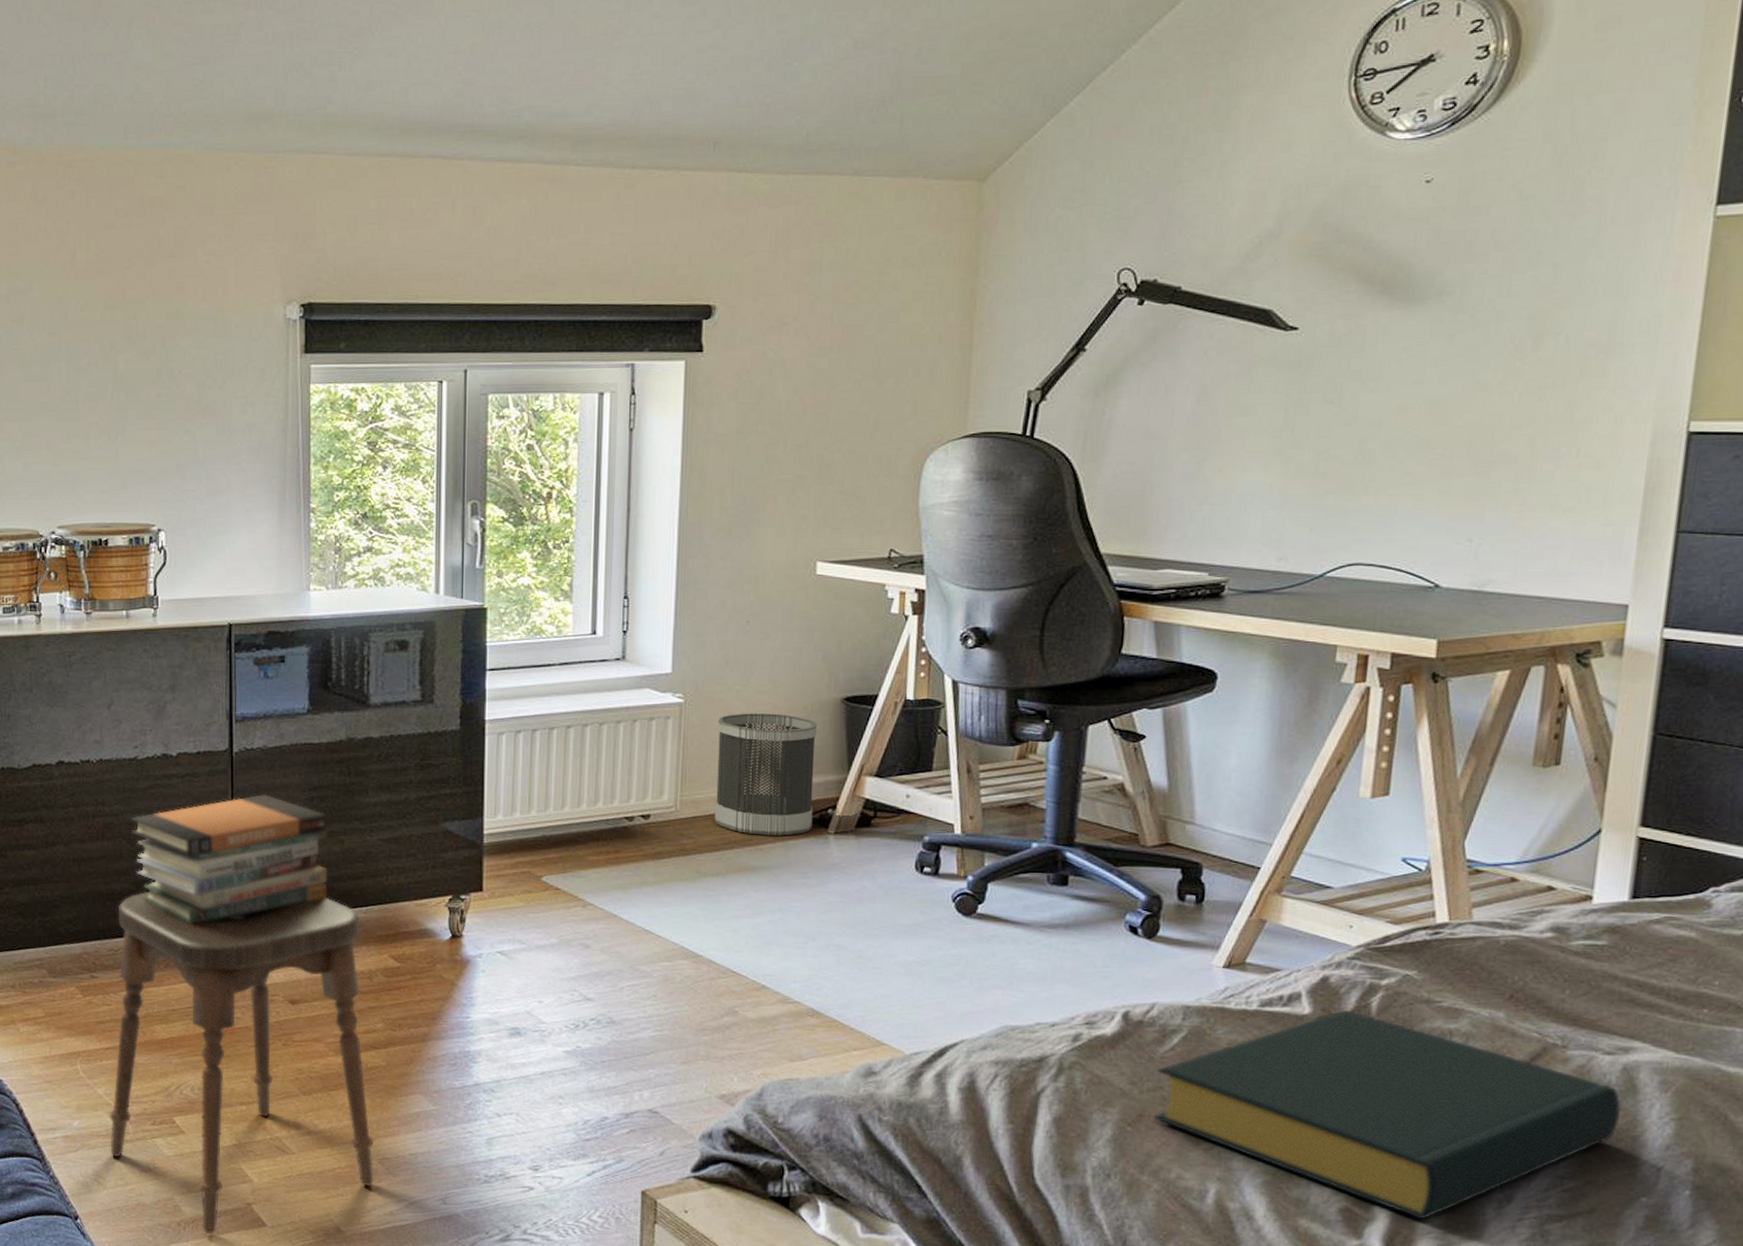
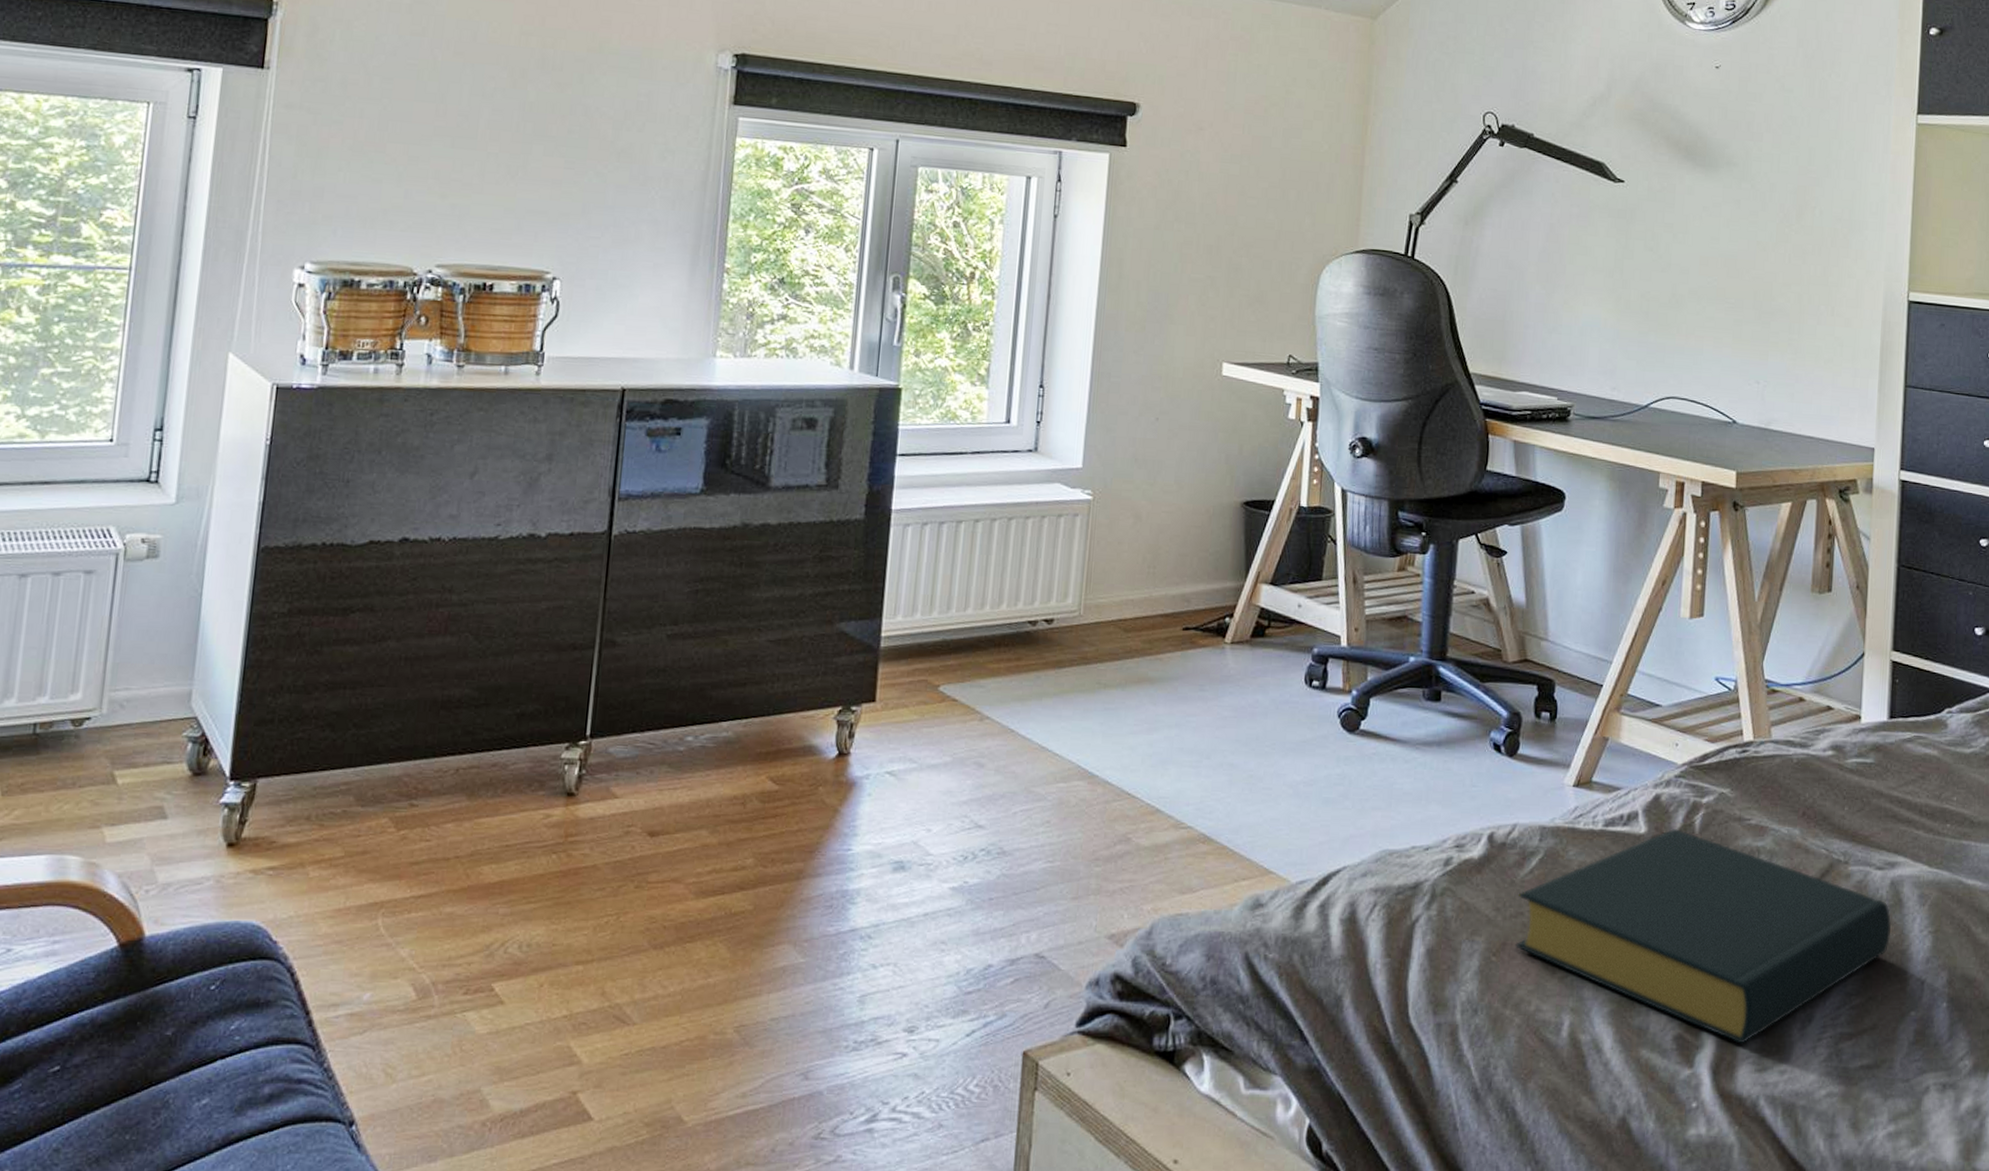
stool: present [109,891,374,1234] -> none [406,698,738,1135]
book stack: present [130,794,328,925] -> none [480,585,712,740]
wastebasket: present [714,713,817,836] -> none [1116,513,1218,645]

